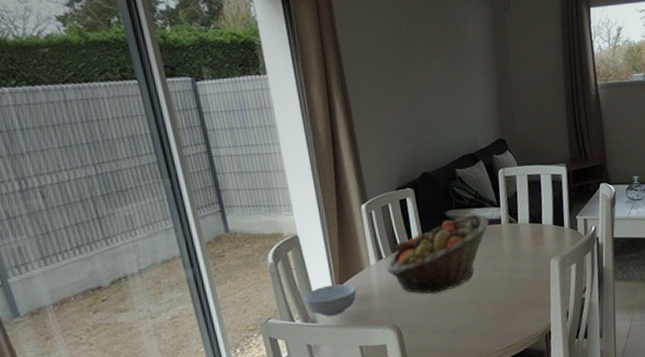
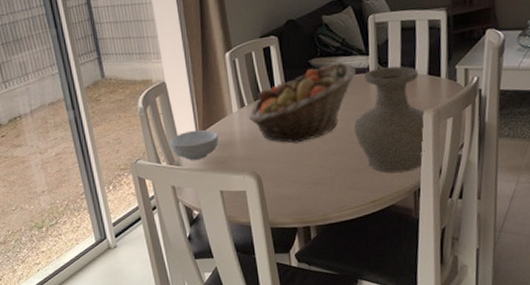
vase: none [489,217,554,319] -> present [354,66,427,173]

